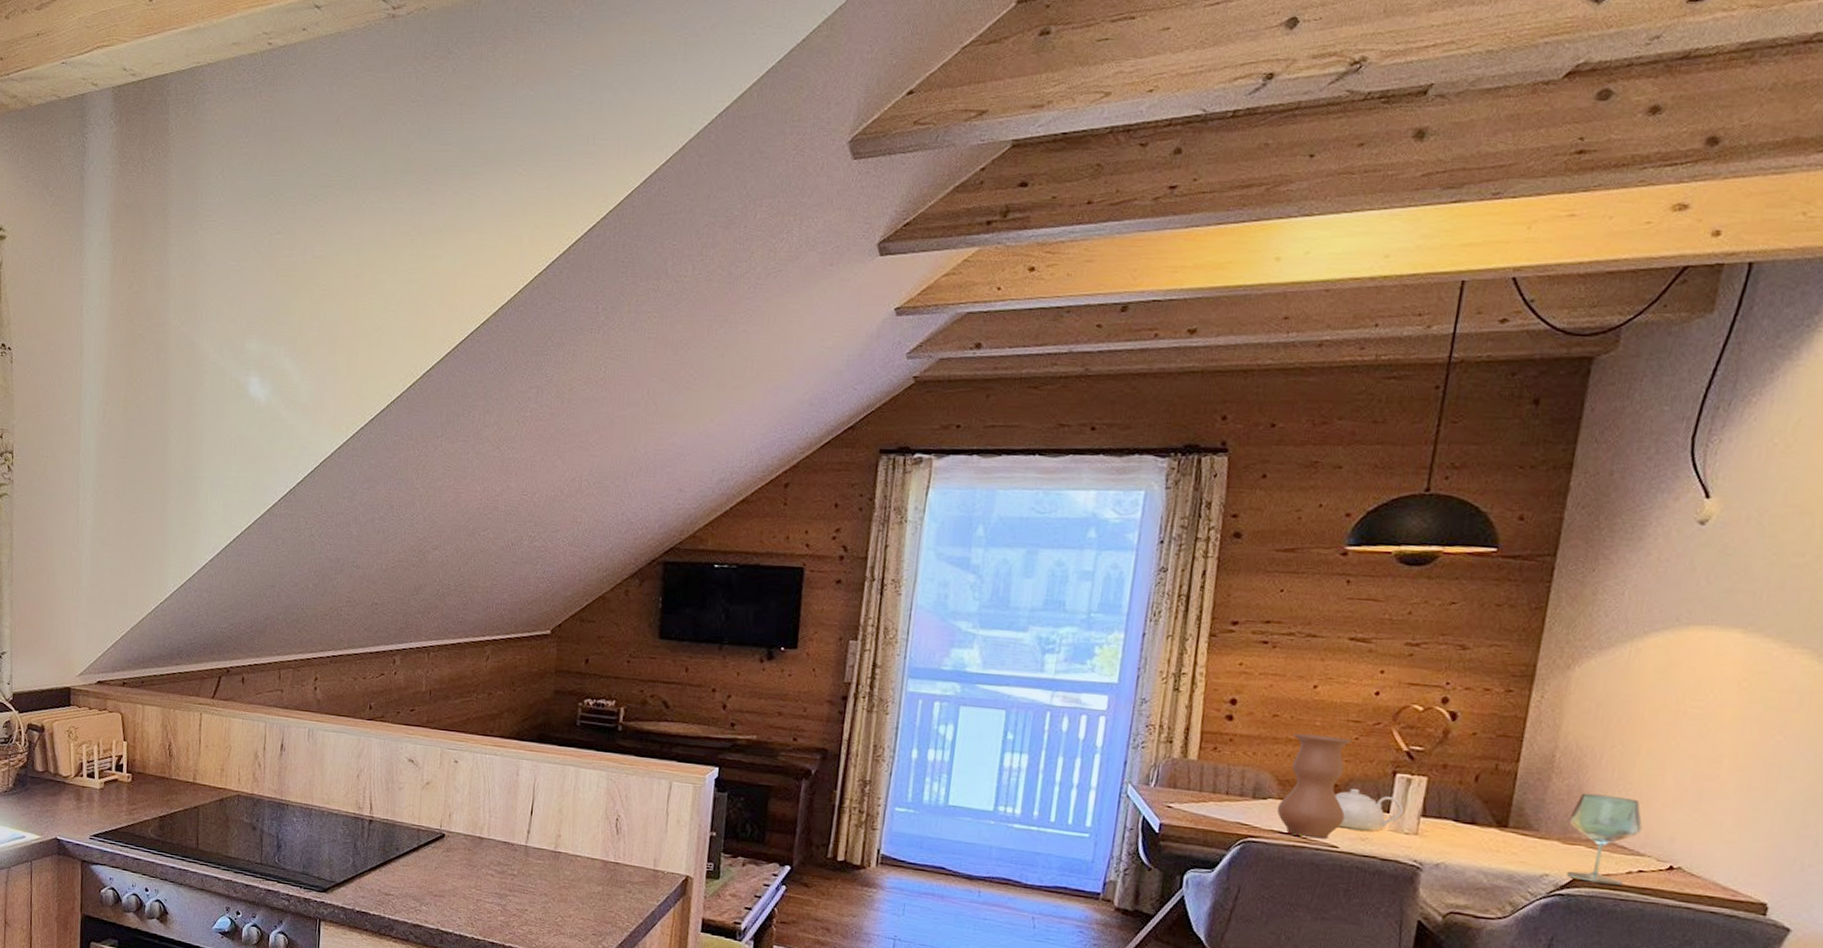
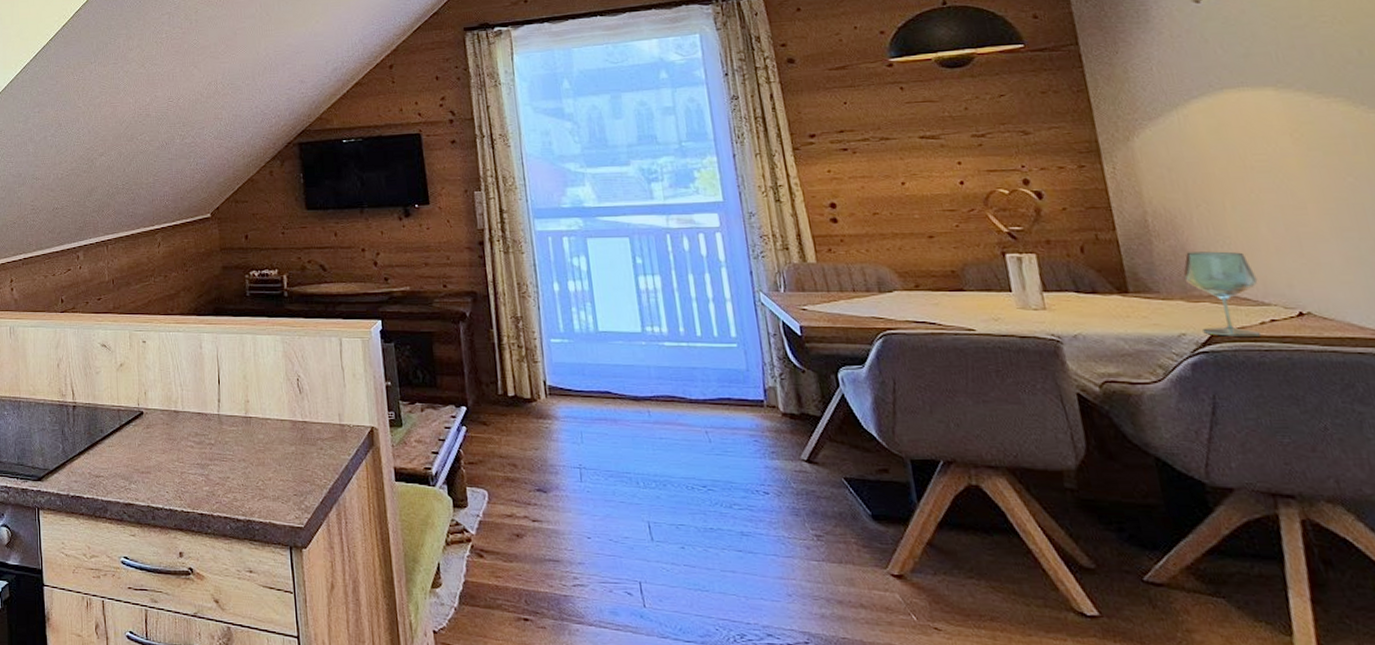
vase: present [1276,733,1352,838] -> none [897,226,972,323]
teapot: present [1335,787,1405,832] -> none [955,272,1026,311]

